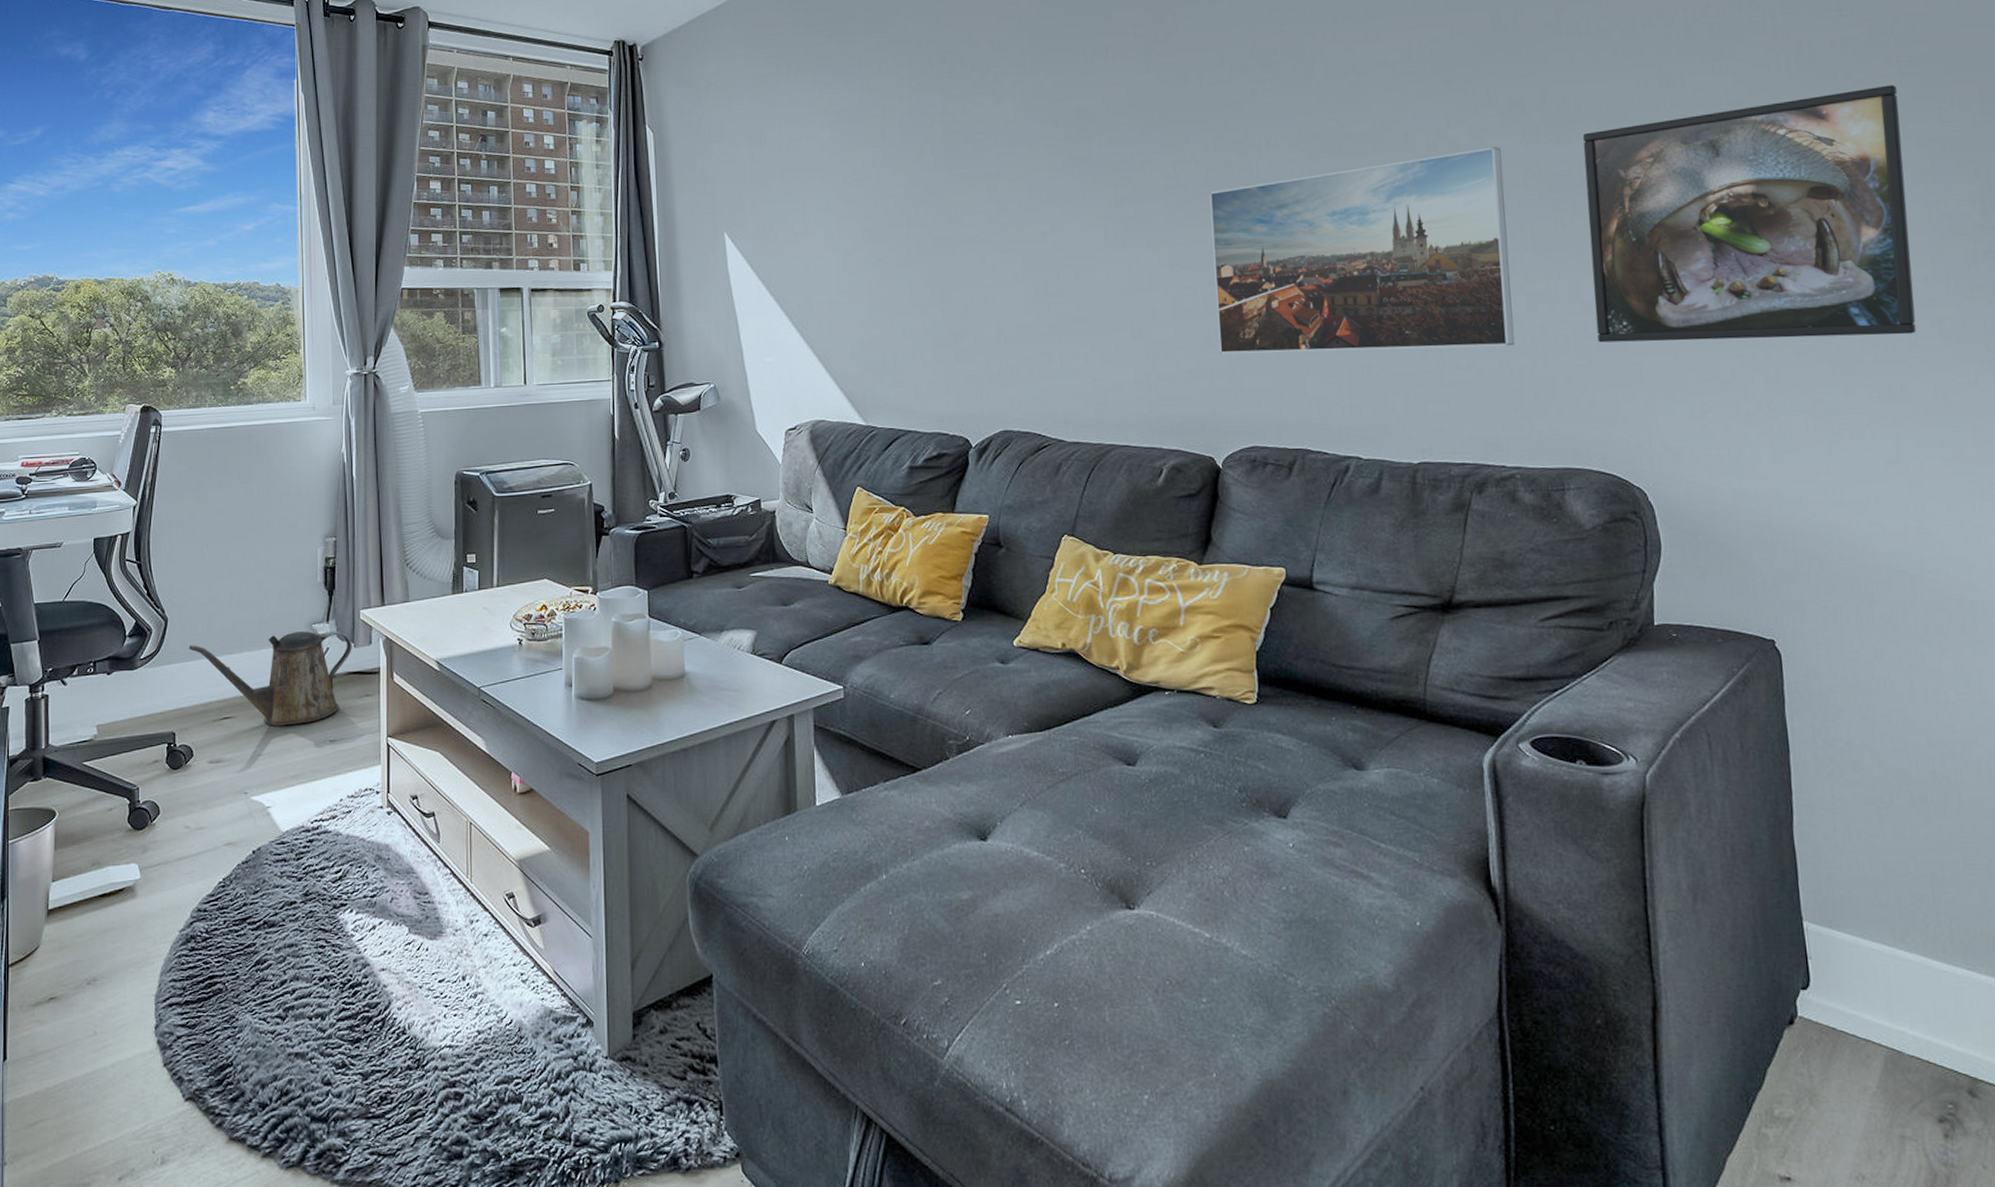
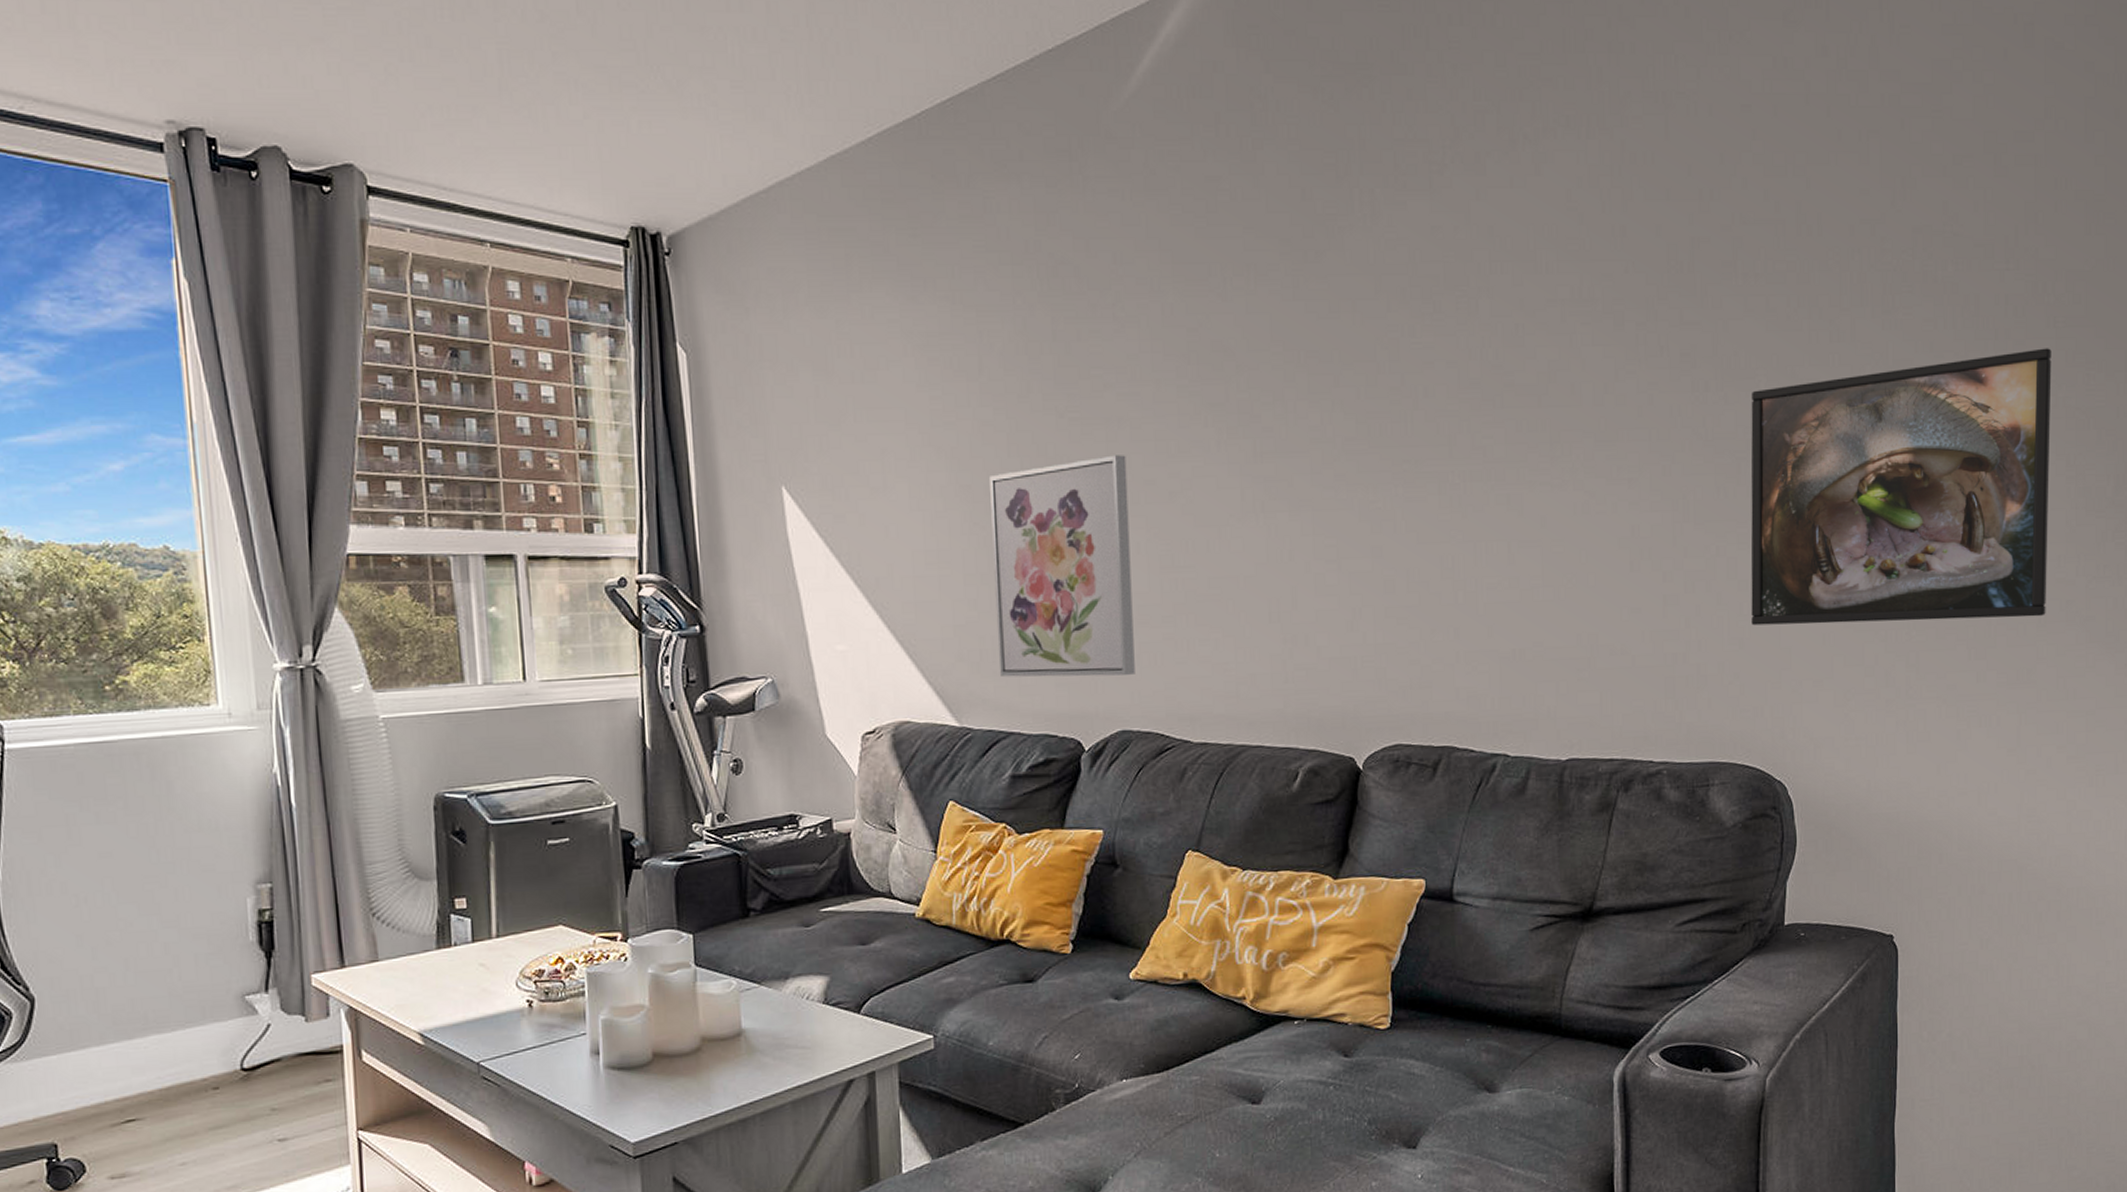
watering can: present [189,631,352,726] -> none [69,1002,303,1127]
wall art: none [891,202,1015,385] -> present [990,455,1135,678]
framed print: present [1209,147,1515,354] -> none [1359,404,1670,639]

